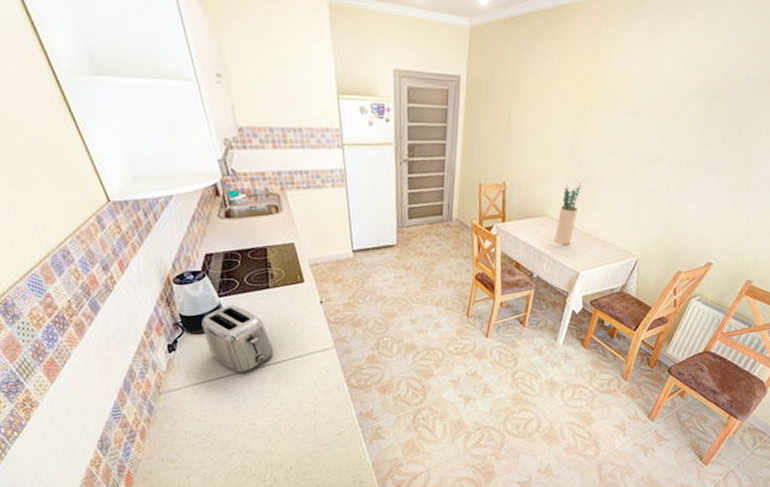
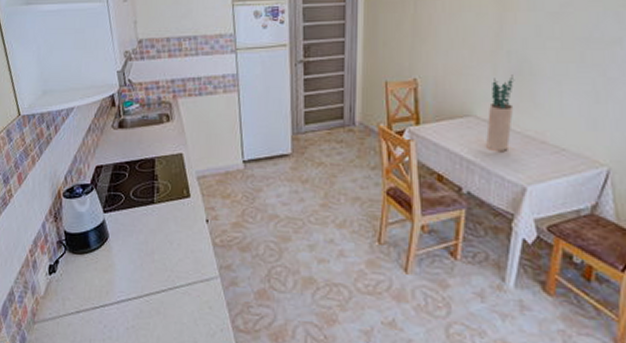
toaster: present [201,304,274,374] -> none [84,221,154,304]

